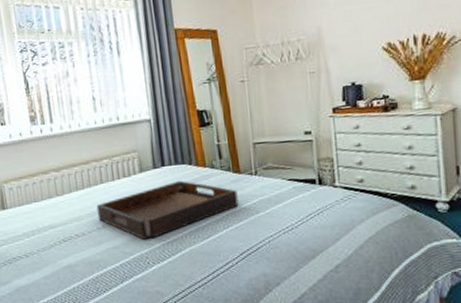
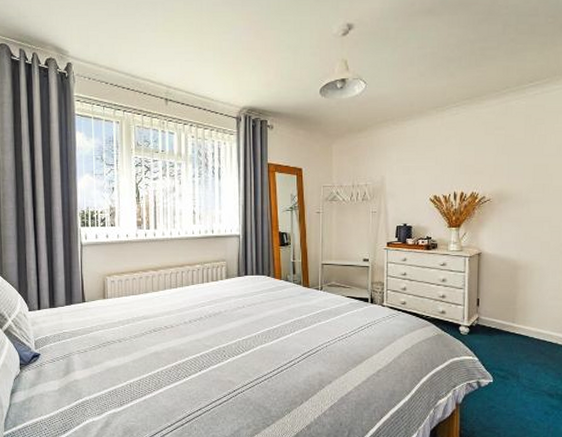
serving tray: present [96,180,239,239] -> none [186,288,305,335]

